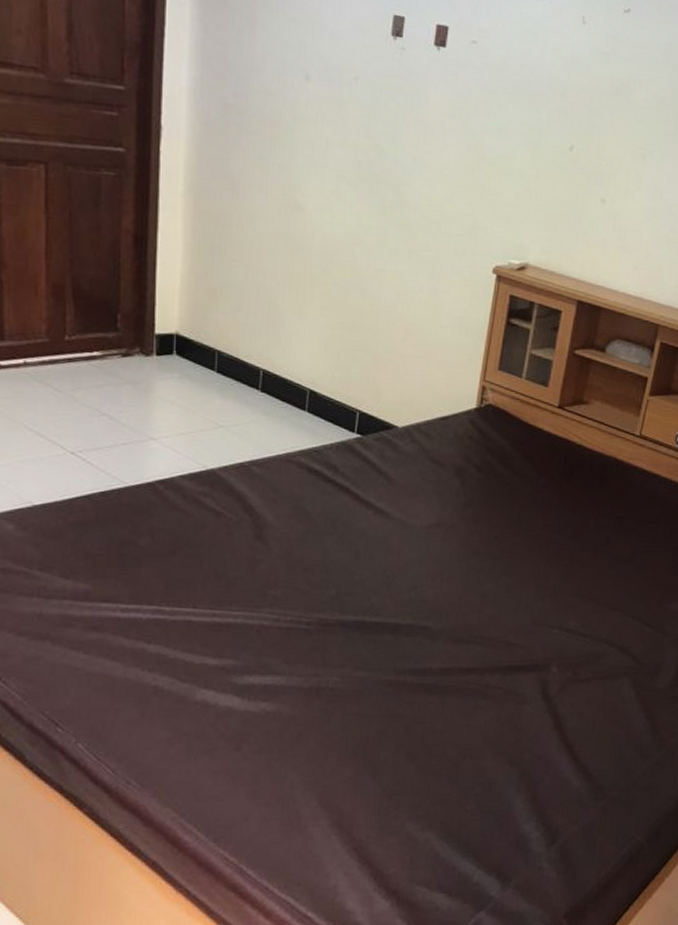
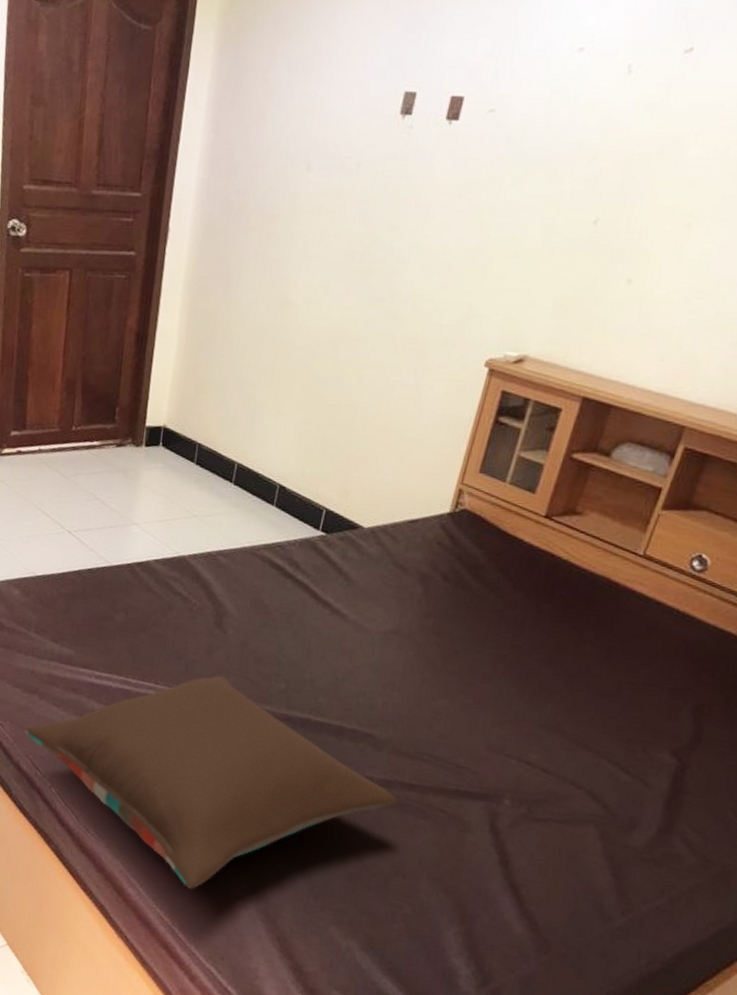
pillow: none [36,589,456,820] -> present [25,675,396,889]

